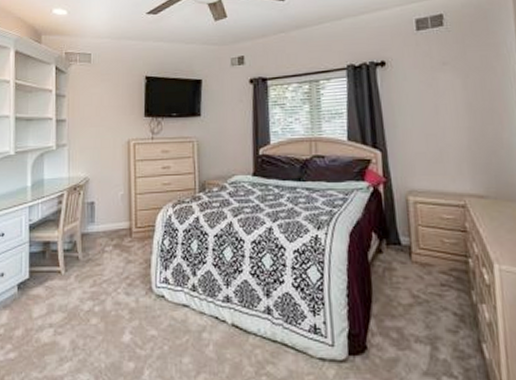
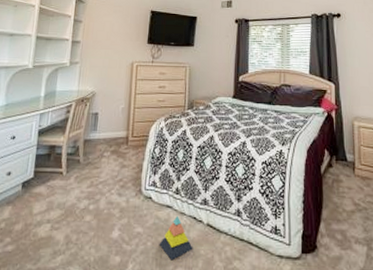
stacking toy: none [177,315,217,366] -> present [159,215,193,261]

